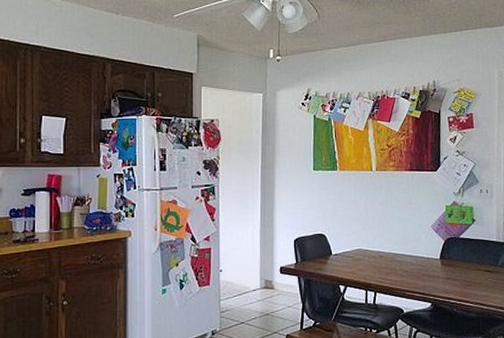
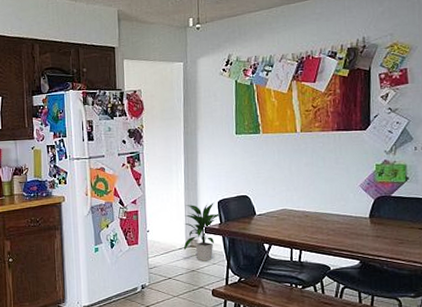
indoor plant: none [257,241,297,304] -> present [183,202,221,262]

